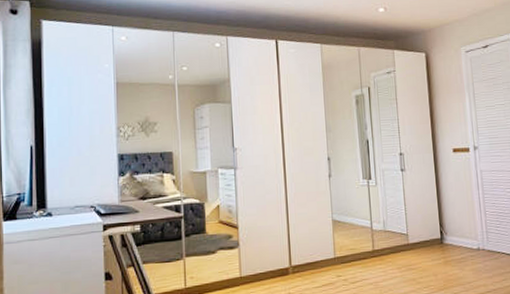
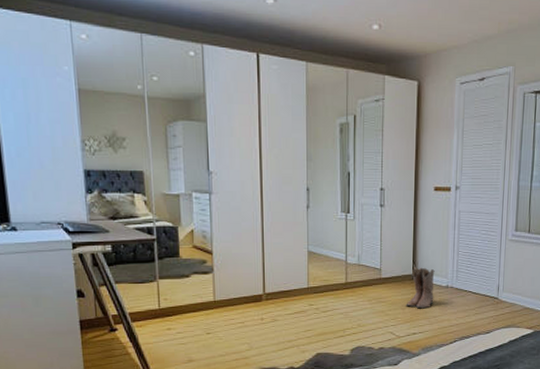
boots: none [437,230,467,275] -> present [406,267,435,309]

